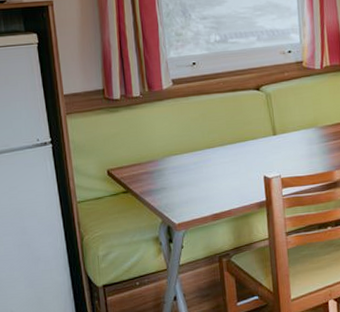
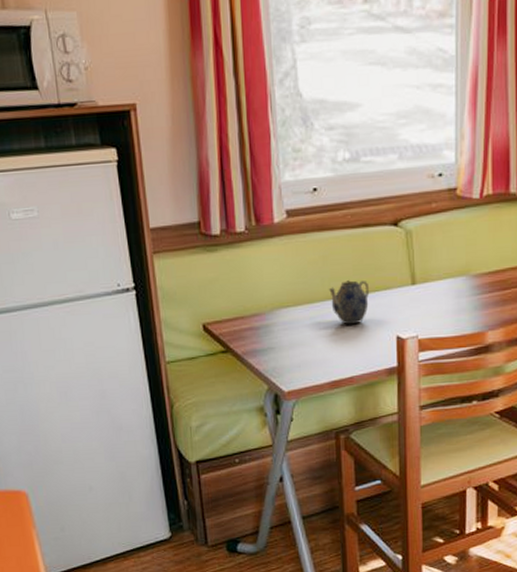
teapot: none [208,133,241,168] -> present [329,280,370,325]

